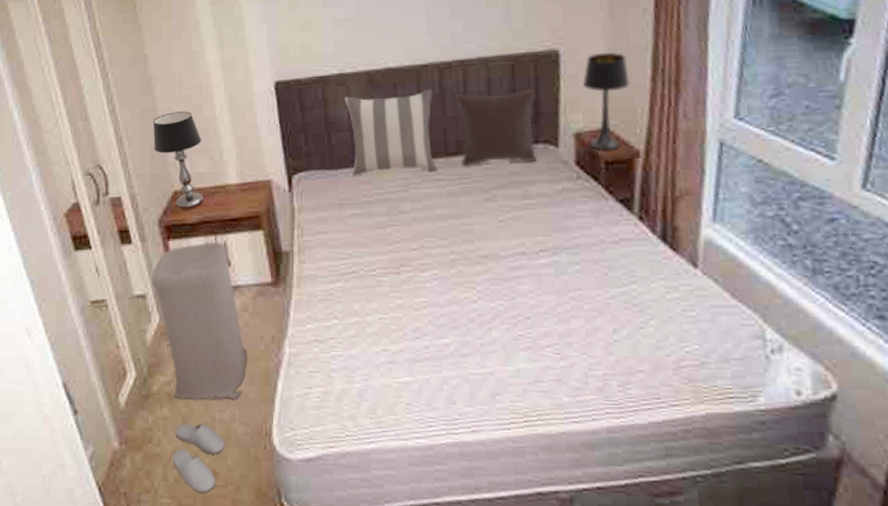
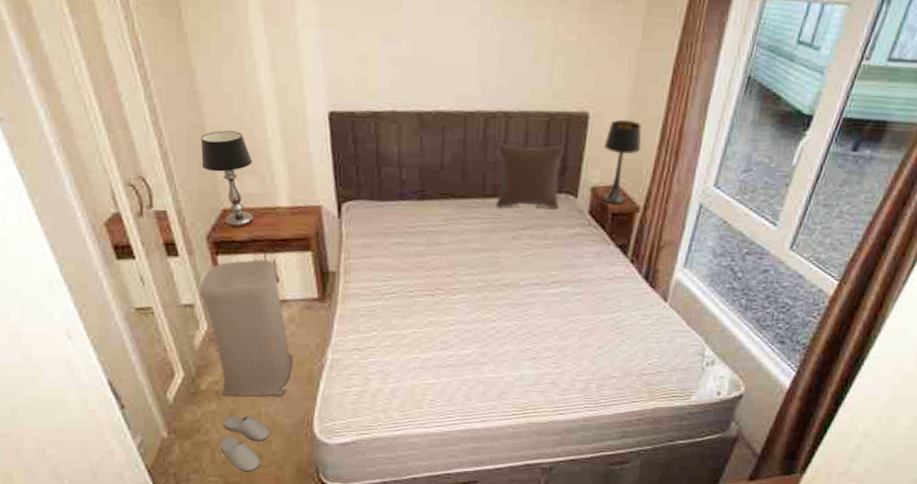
pillow: present [344,89,438,176] -> none [395,133,477,210]

